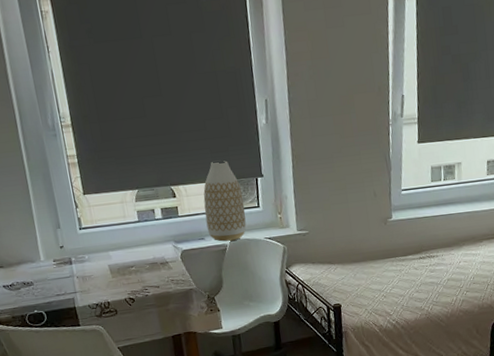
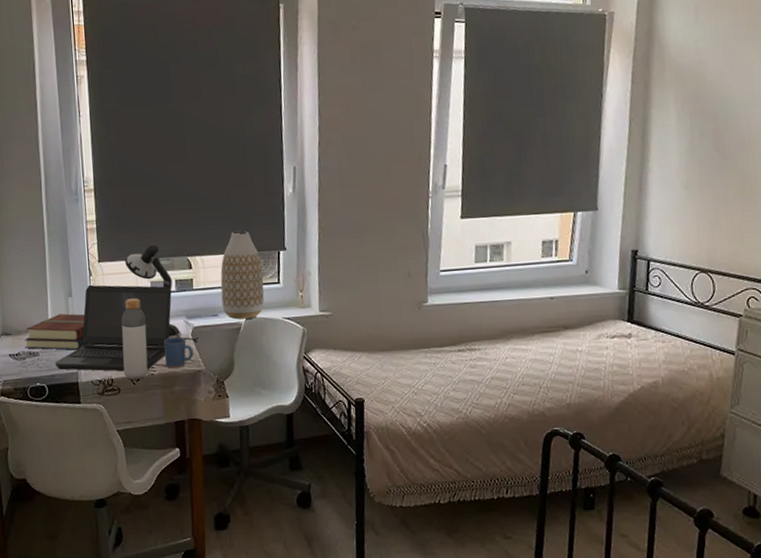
books: none [16,244,78,280] -> present [24,313,85,350]
laptop computer: none [50,214,160,297] -> present [55,285,172,372]
desk lamp: none [109,174,190,265] -> present [124,243,201,343]
bottle: none [111,226,143,302] -> present [121,298,148,380]
mug: none [154,260,184,289] -> present [163,337,194,368]

